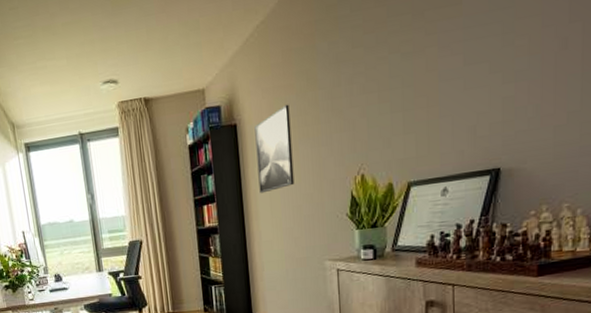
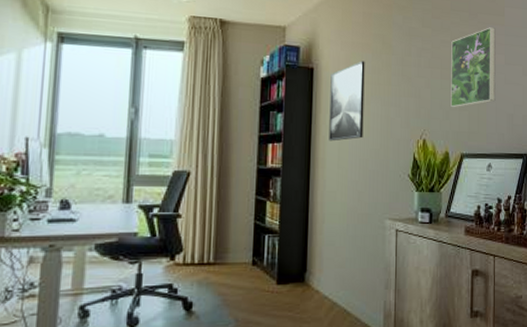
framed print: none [390,23,451,134] -> present [451,27,496,108]

